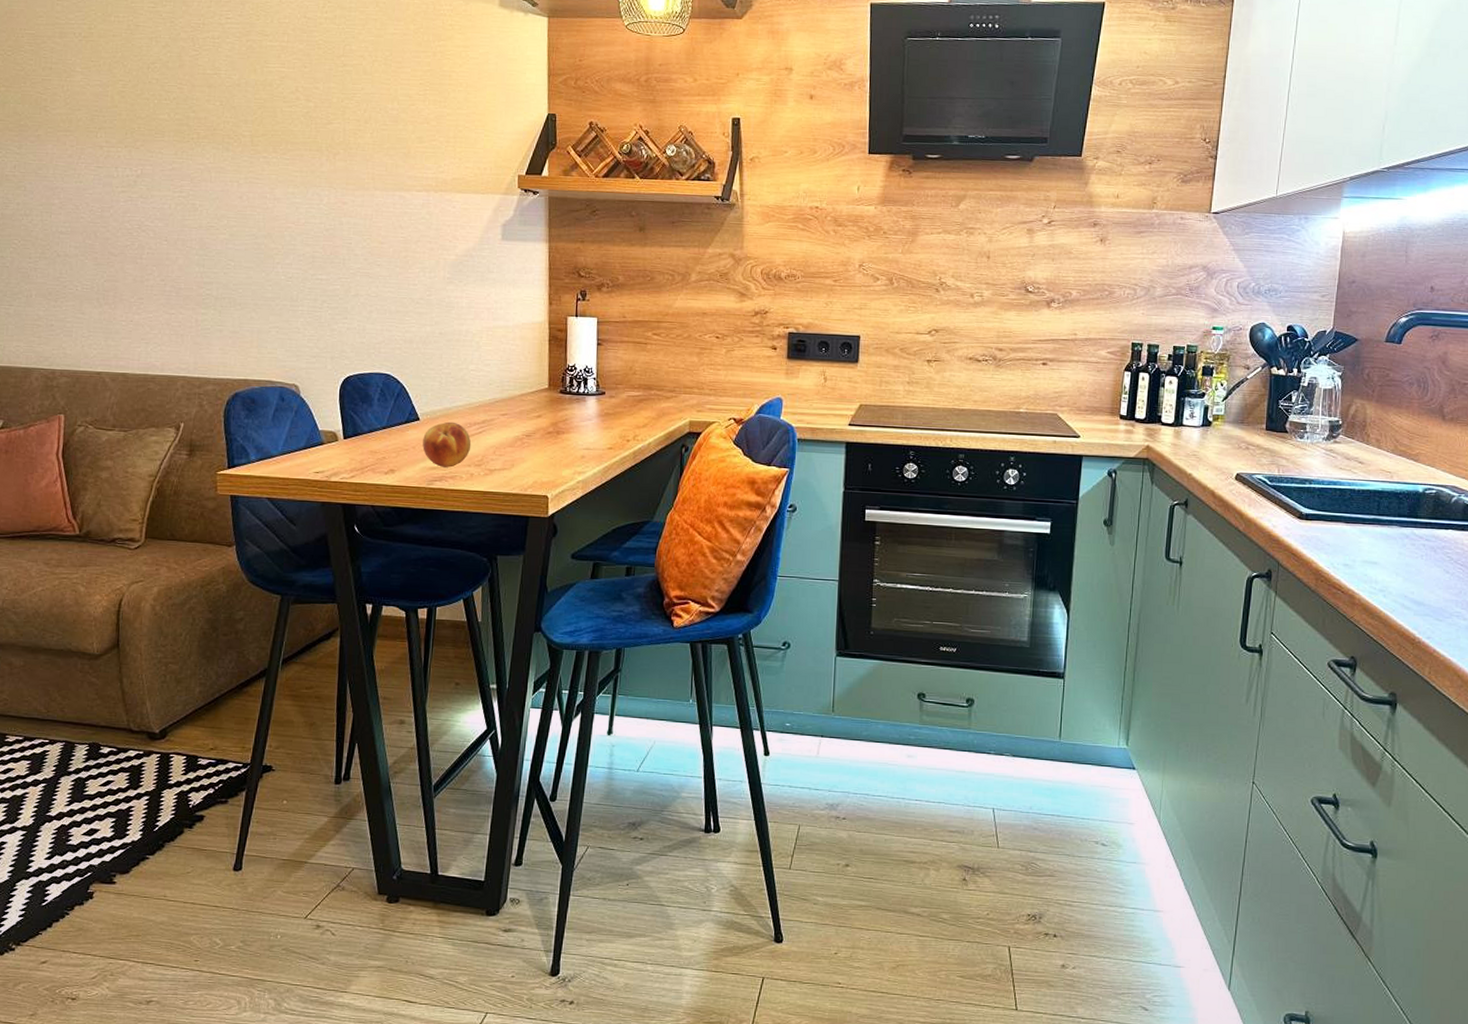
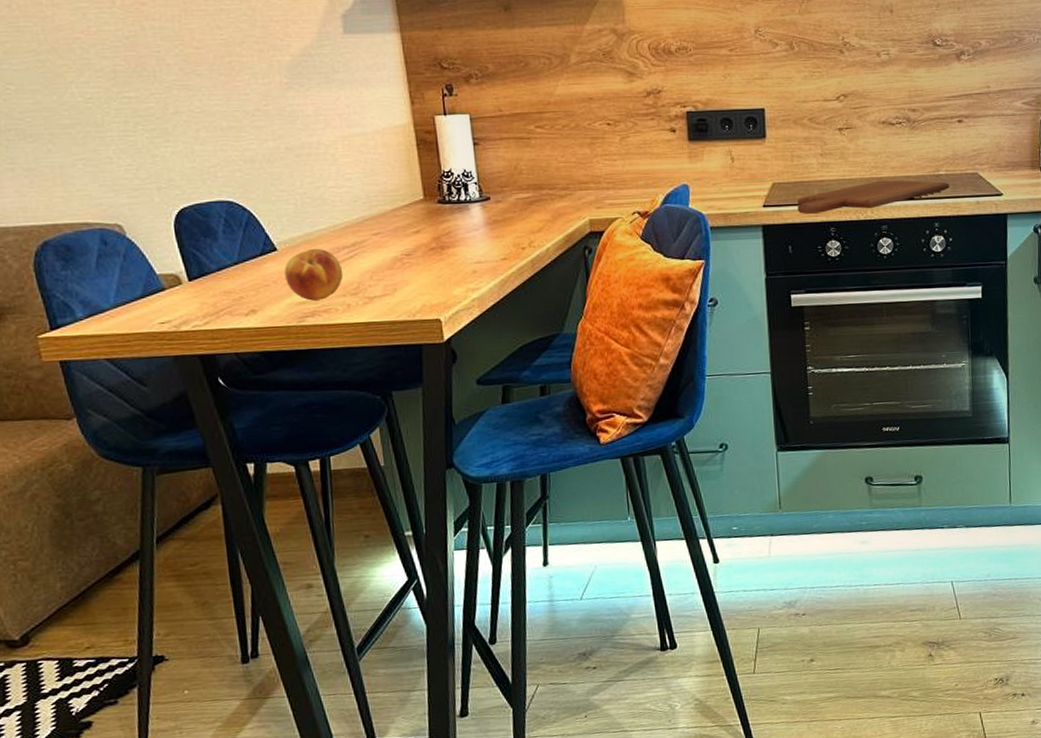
cutting board: none [880,412,1028,438] -> present [797,180,949,215]

